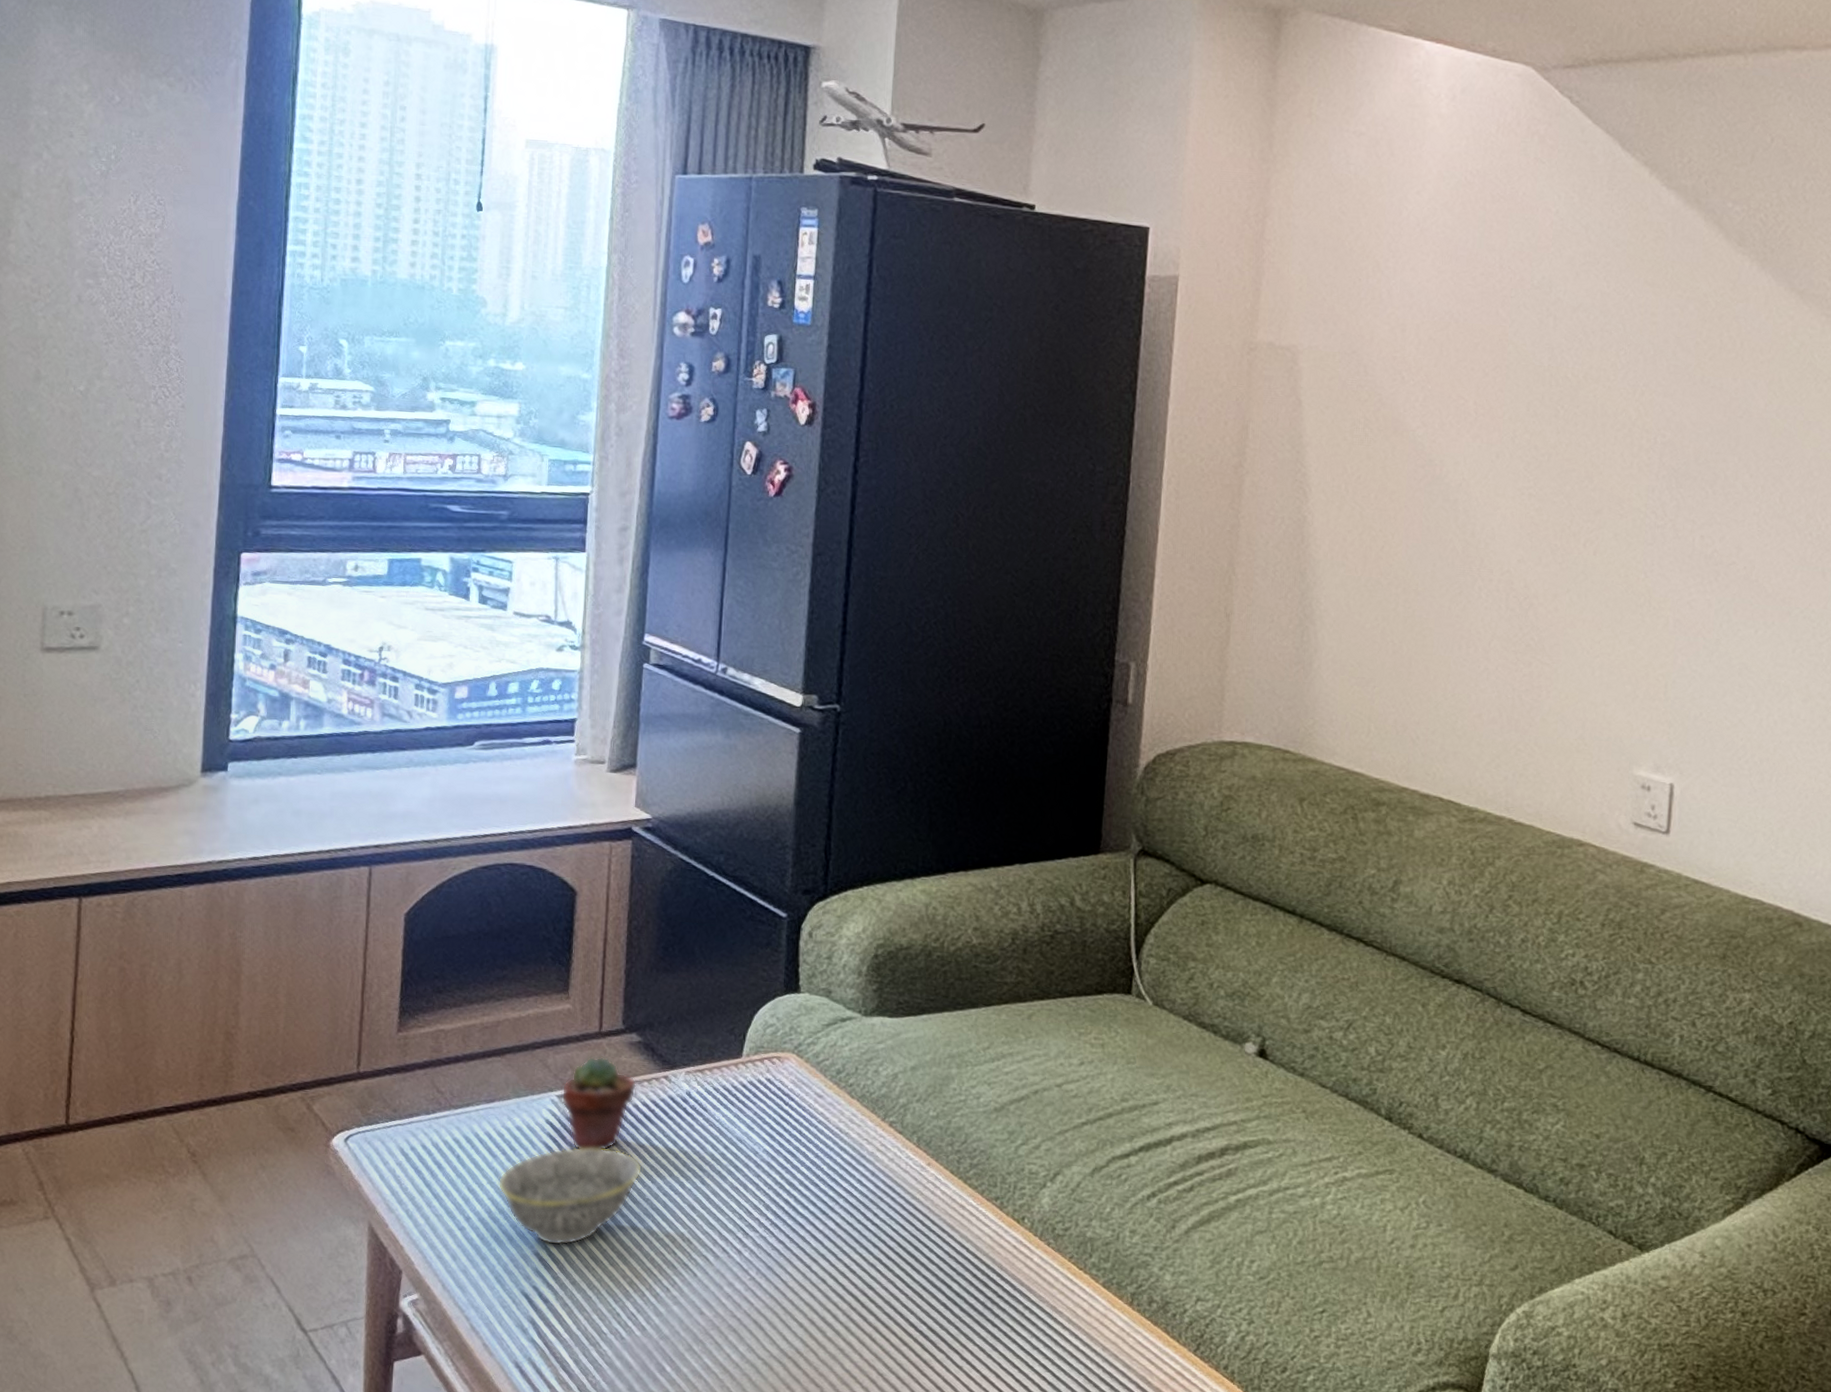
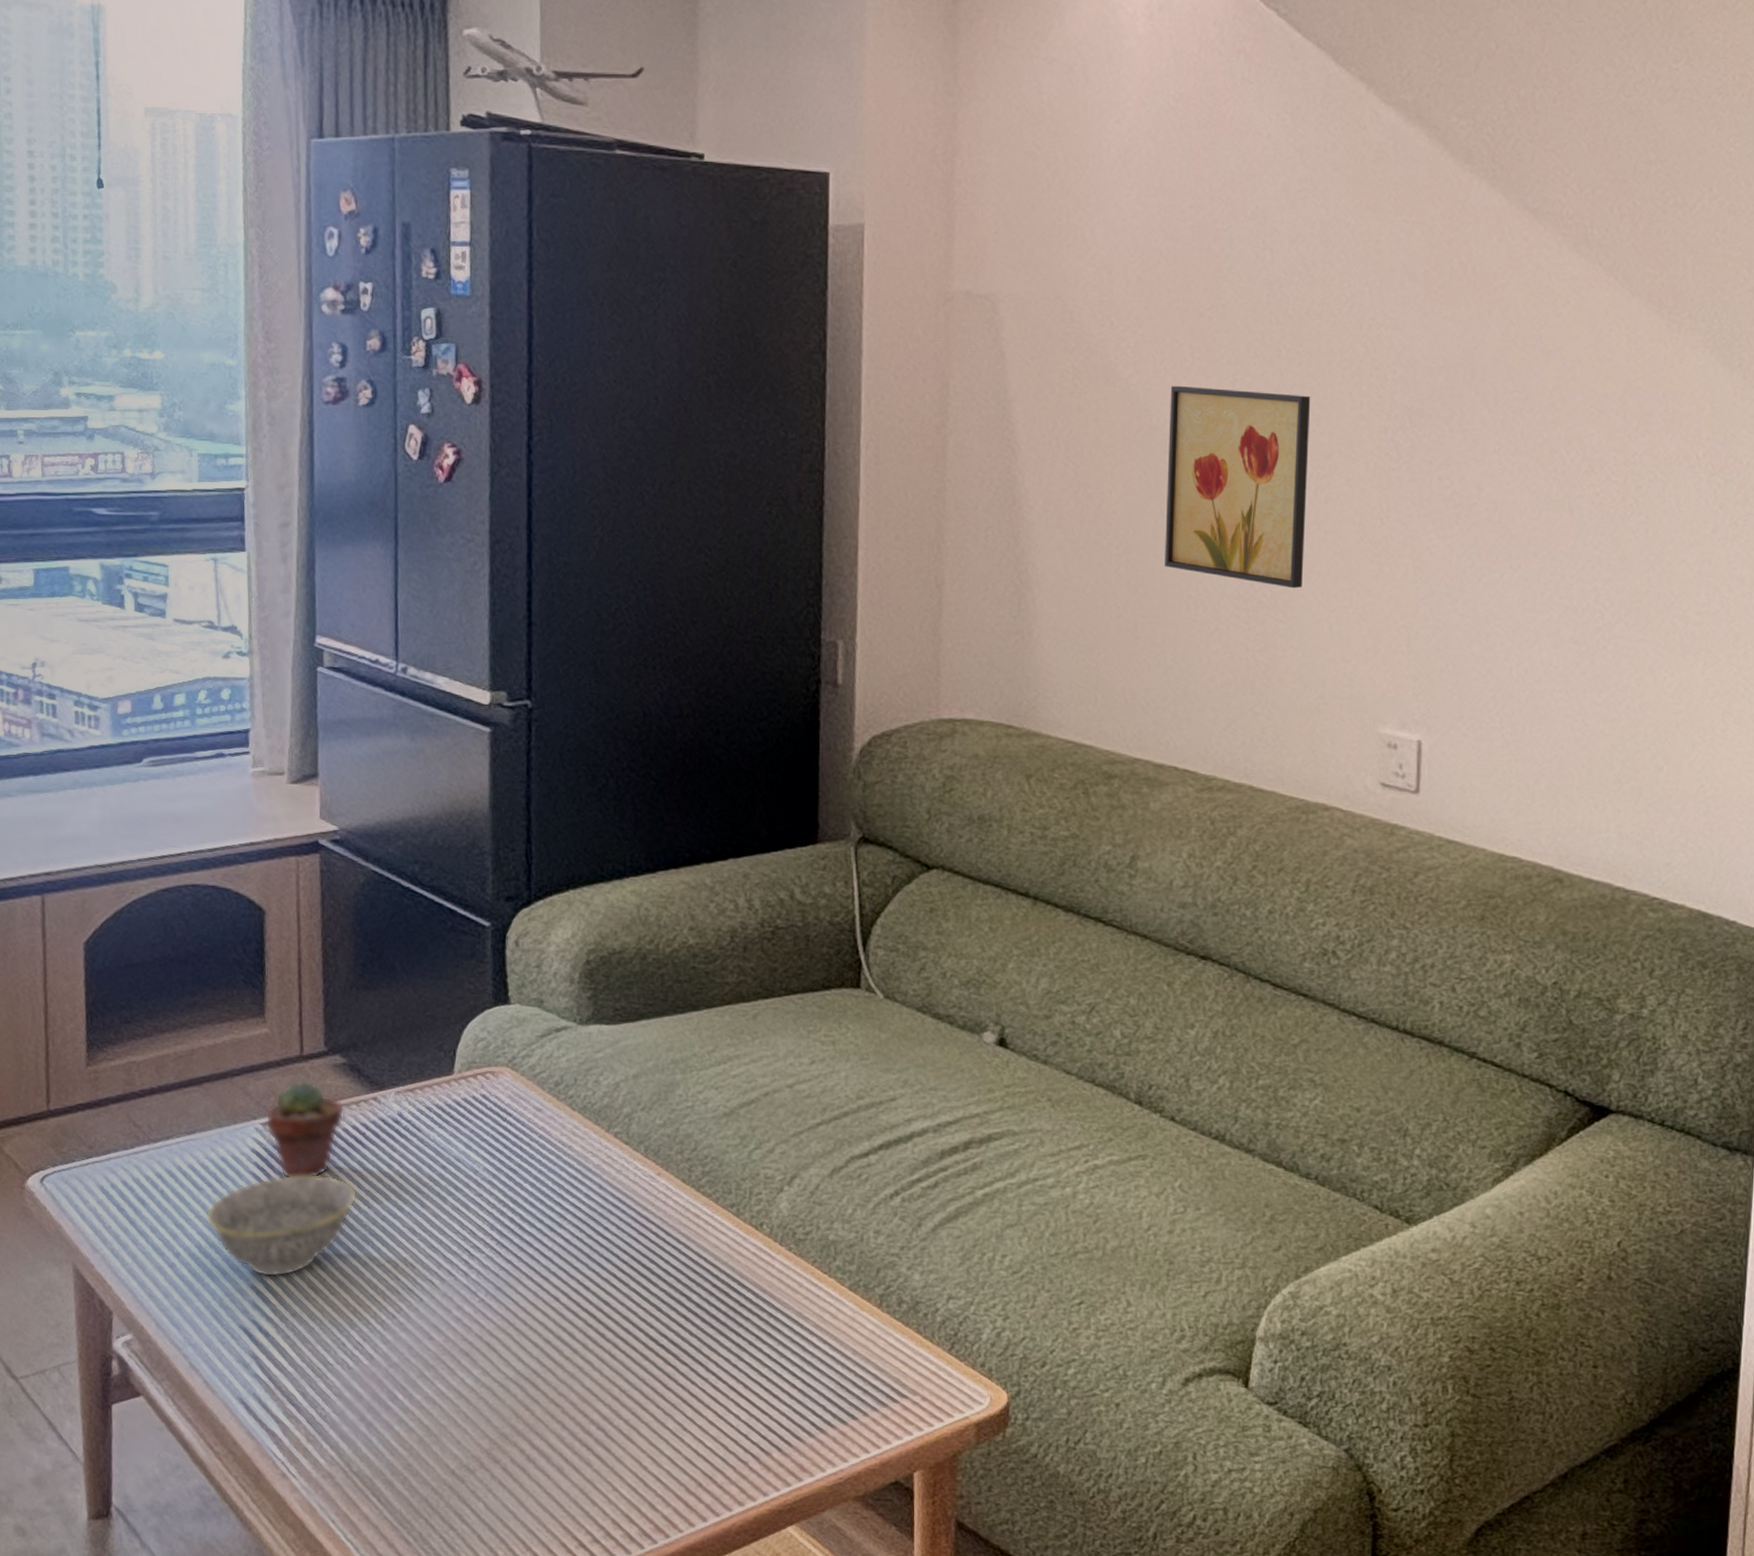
wall art: none [1440,438,1585,634] -> present [1165,385,1311,589]

